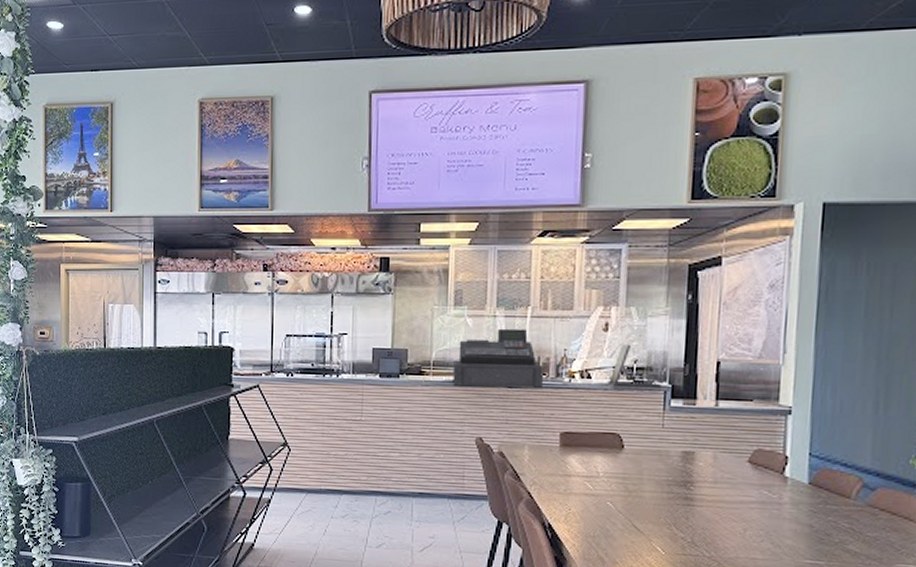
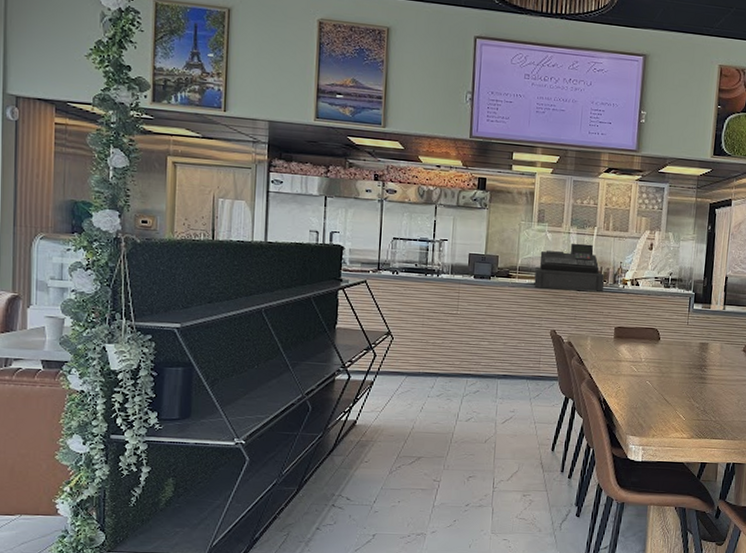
tablet stand: present [607,344,661,389] -> none [650,260,688,296]

